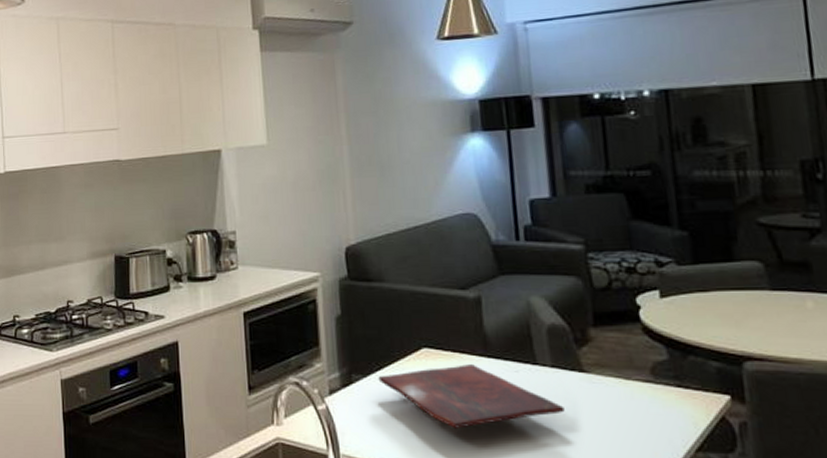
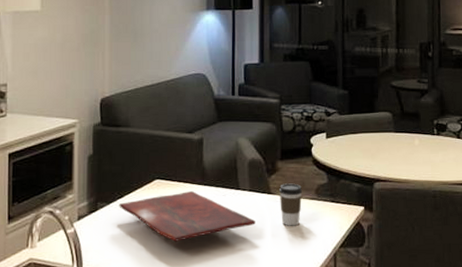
coffee cup: none [594,359,631,417] -> present [278,183,303,226]

